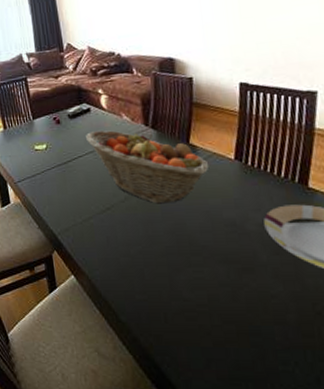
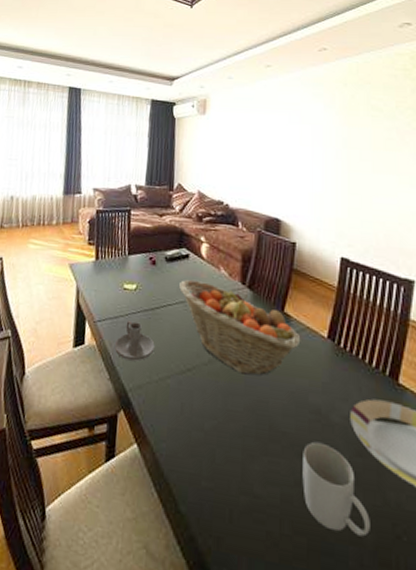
candle holder: none [36,176,74,210] -> present [114,321,155,362]
mug: none [223,249,292,317] -> present [302,442,370,537]

